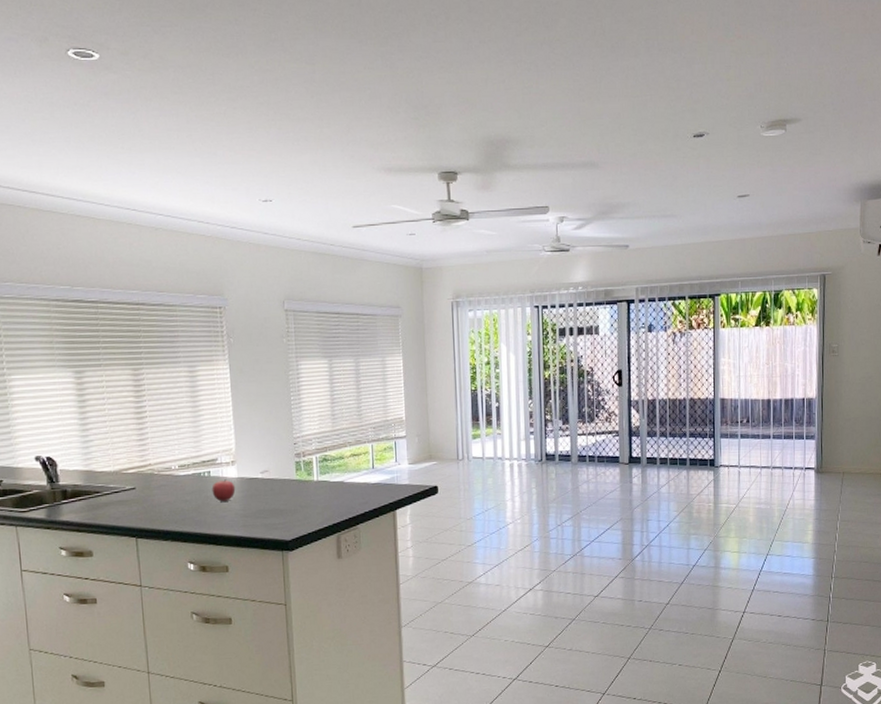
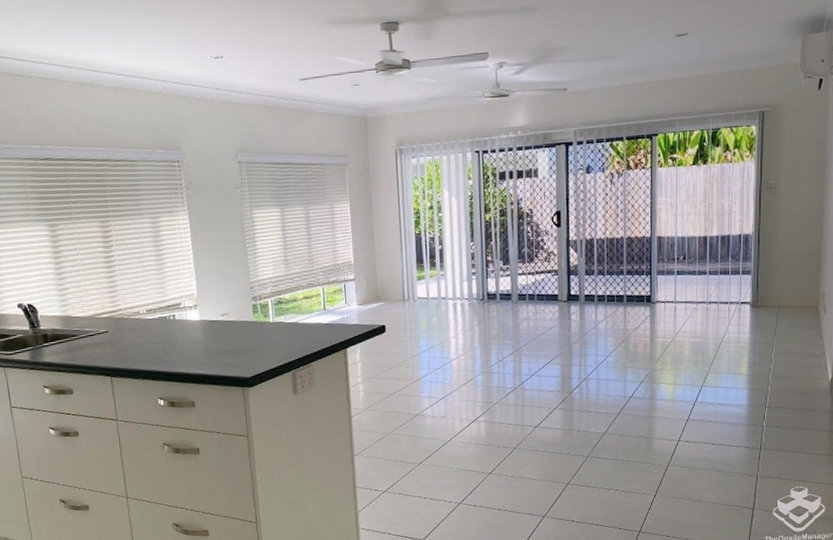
fruit: present [211,479,236,502] -> none [177,322,199,343]

